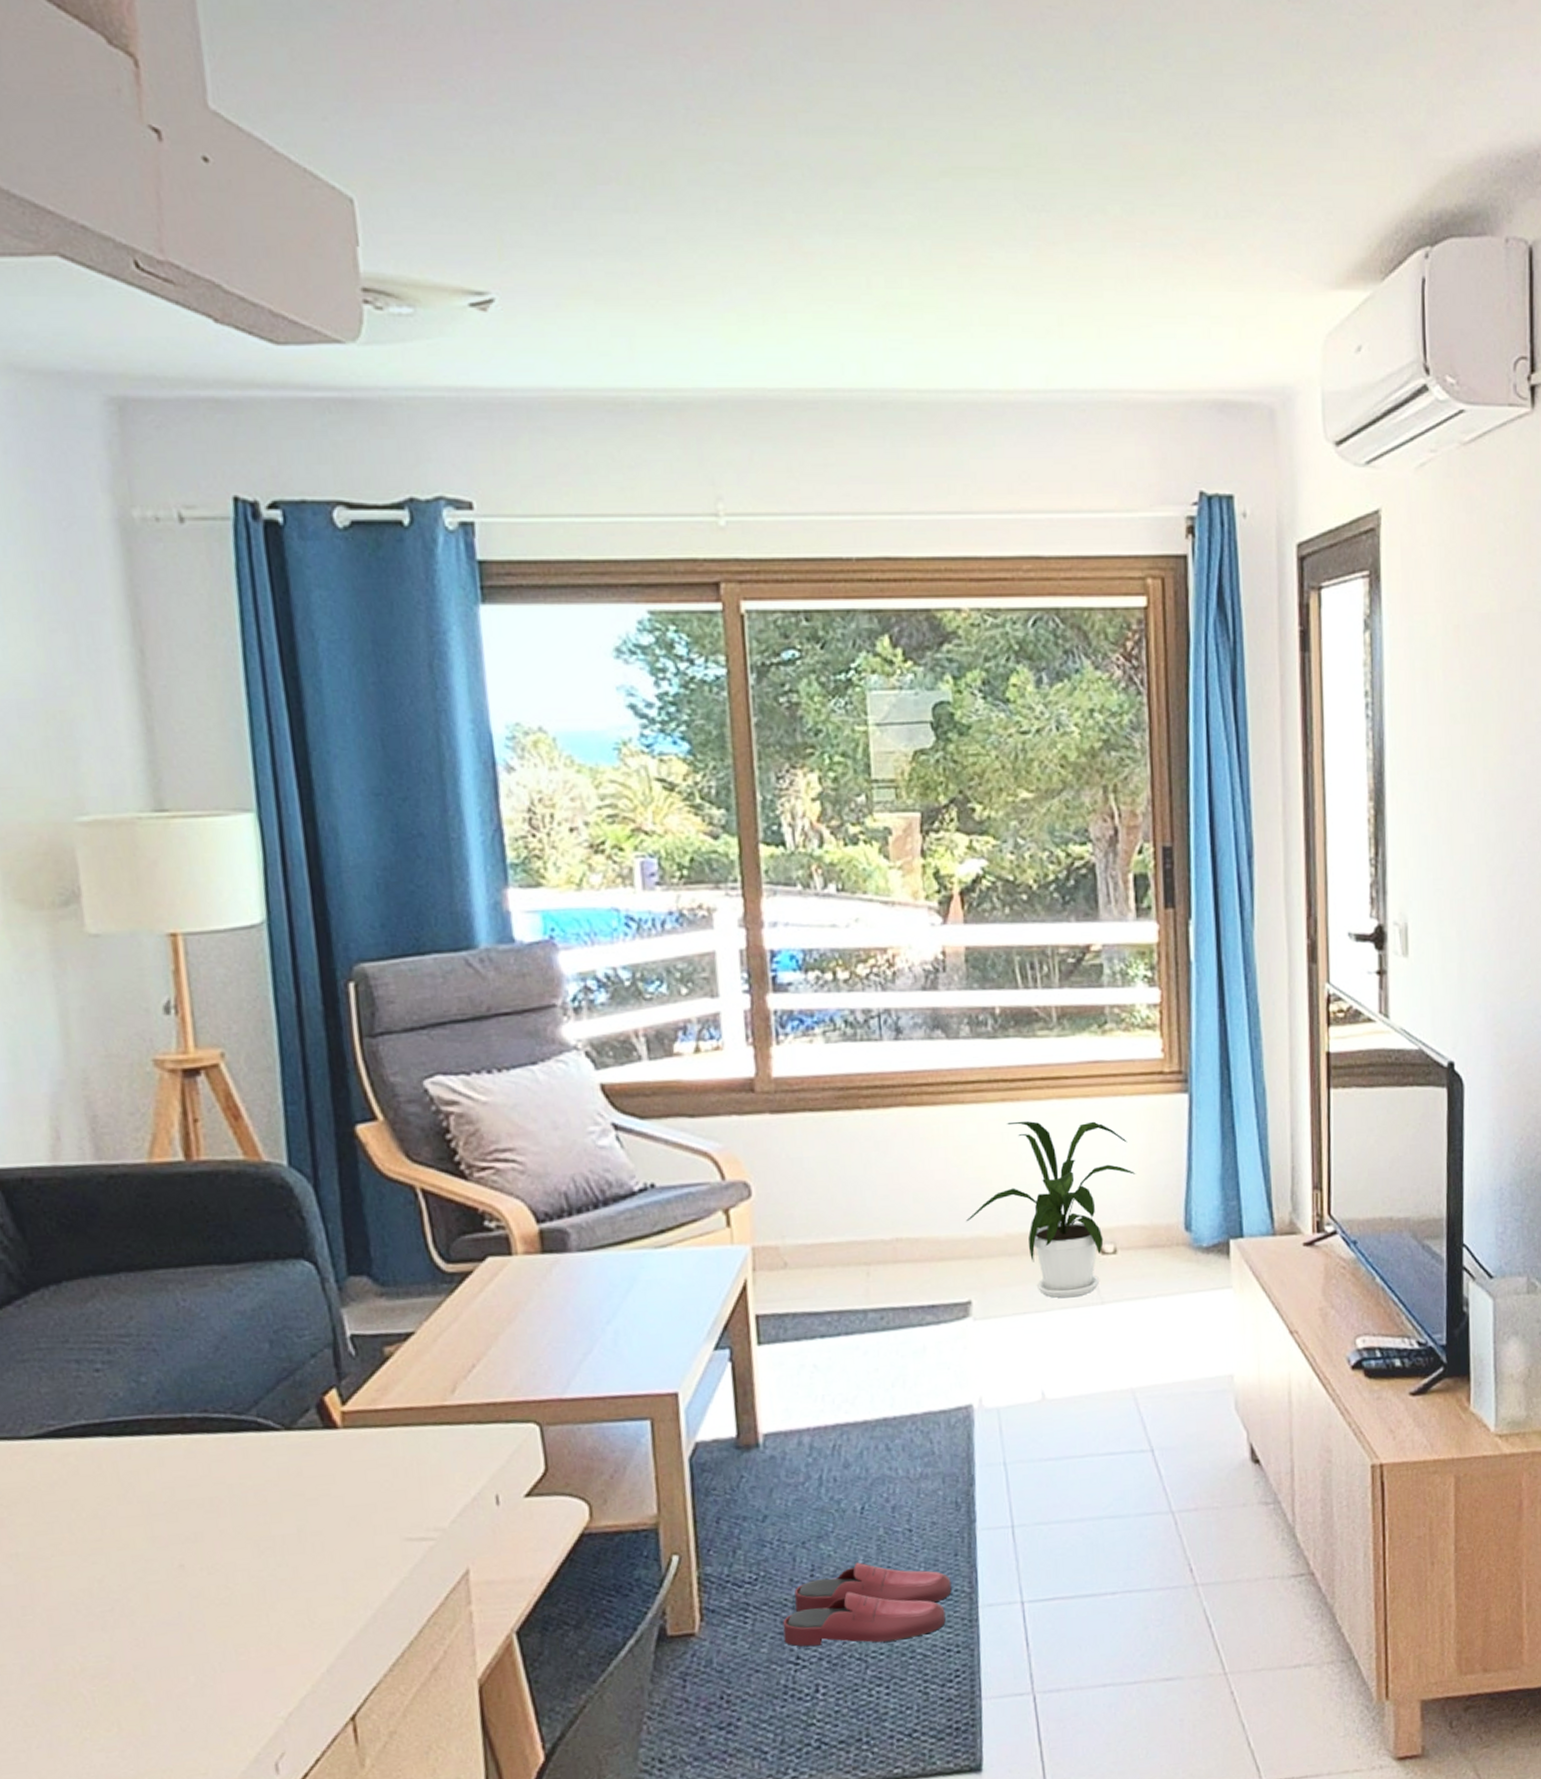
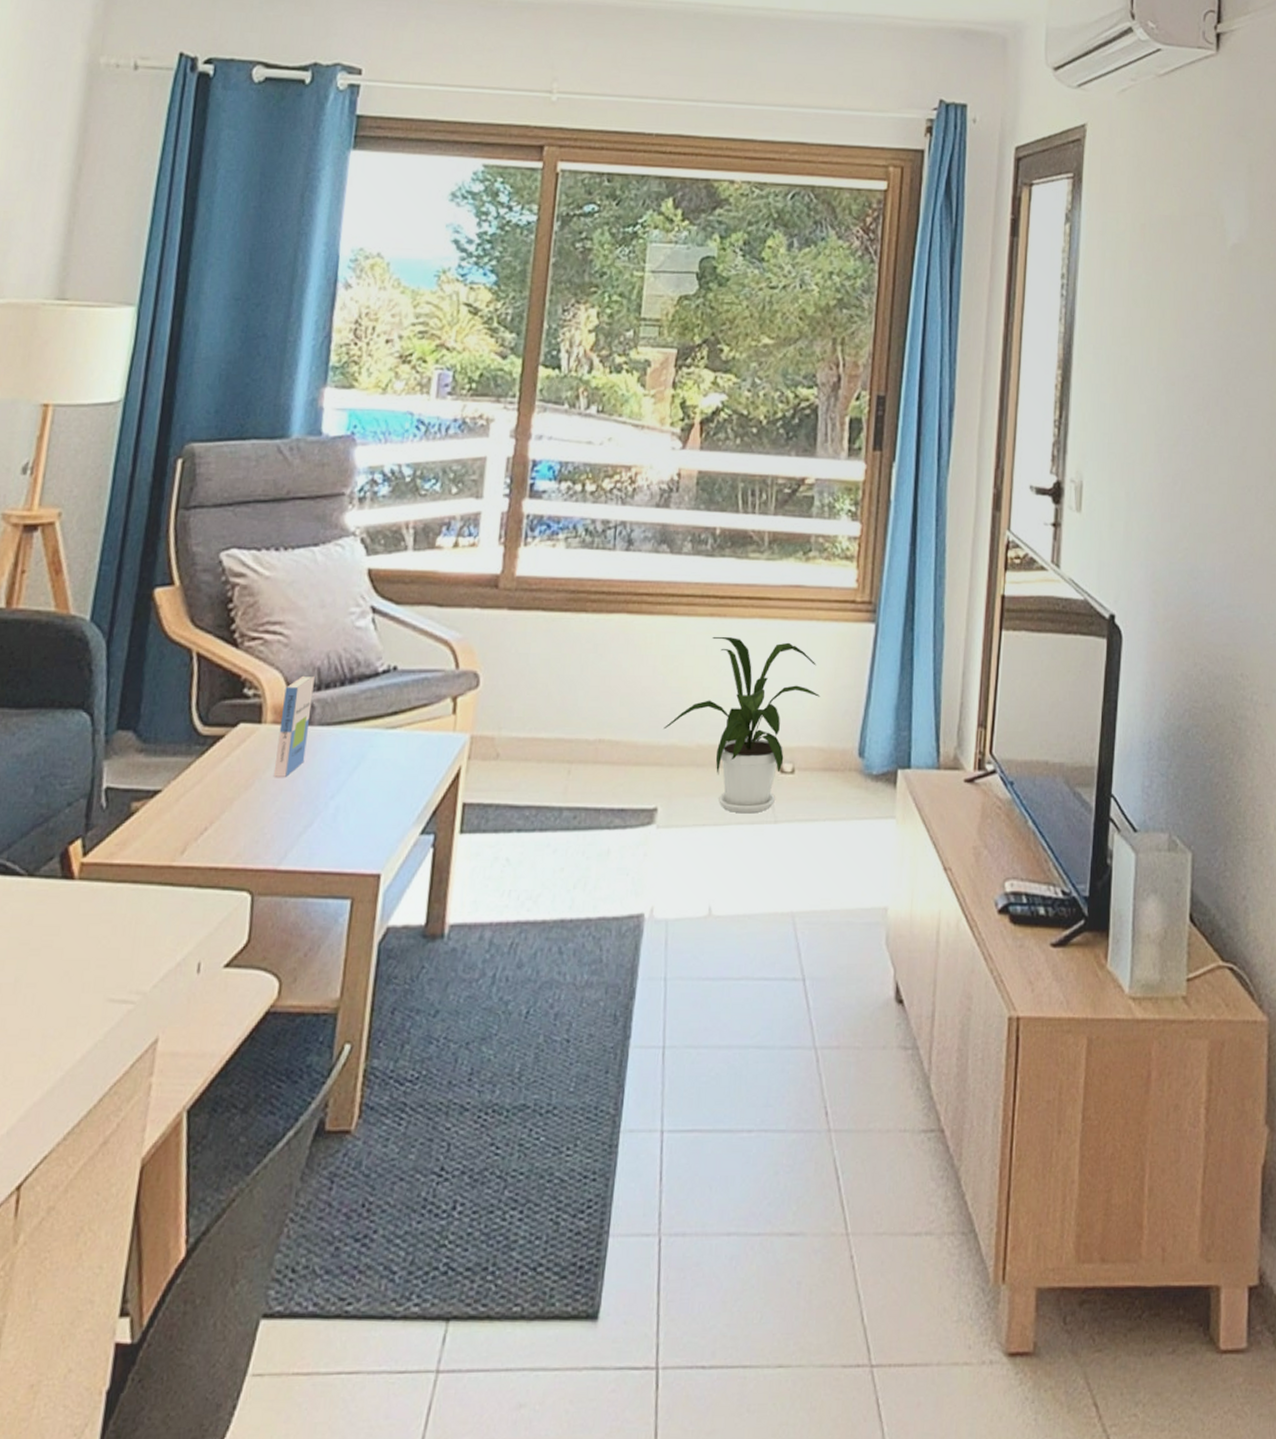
book: none [531,1201,570,1308] -> present [273,675,315,777]
slippers: present [783,1562,952,1647] -> none [432,1070,599,1161]

